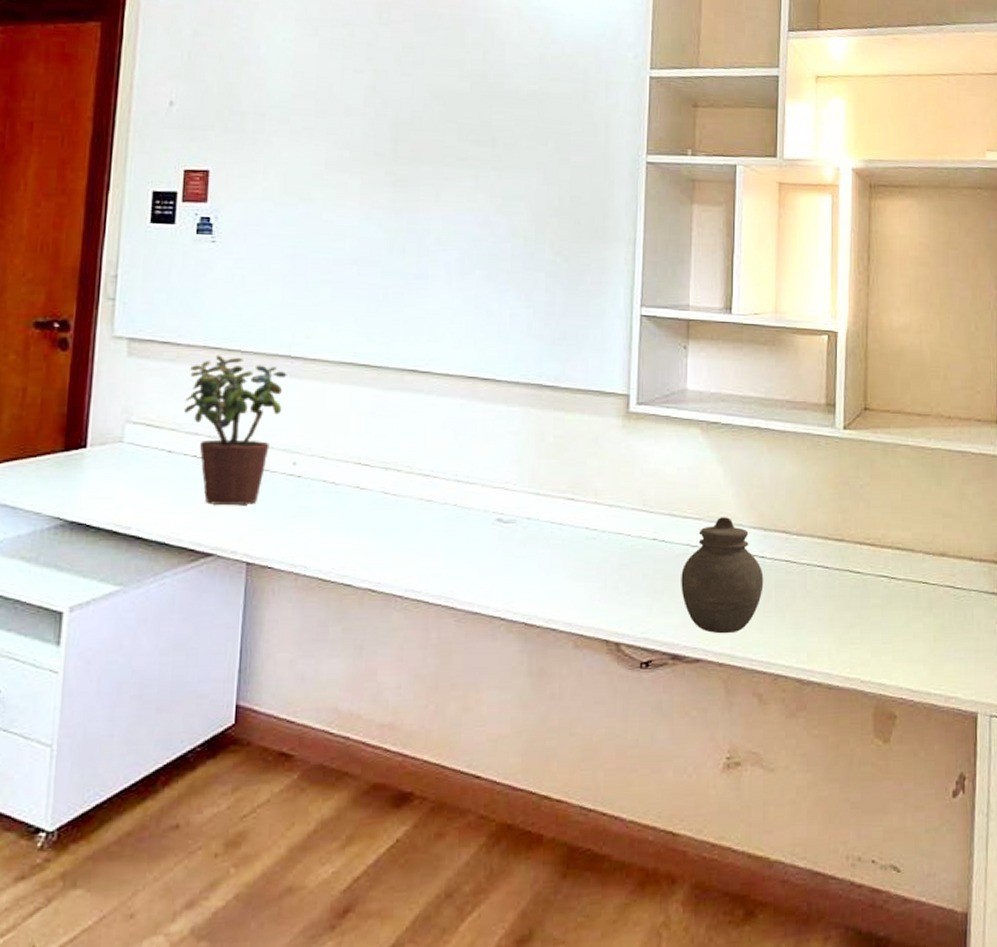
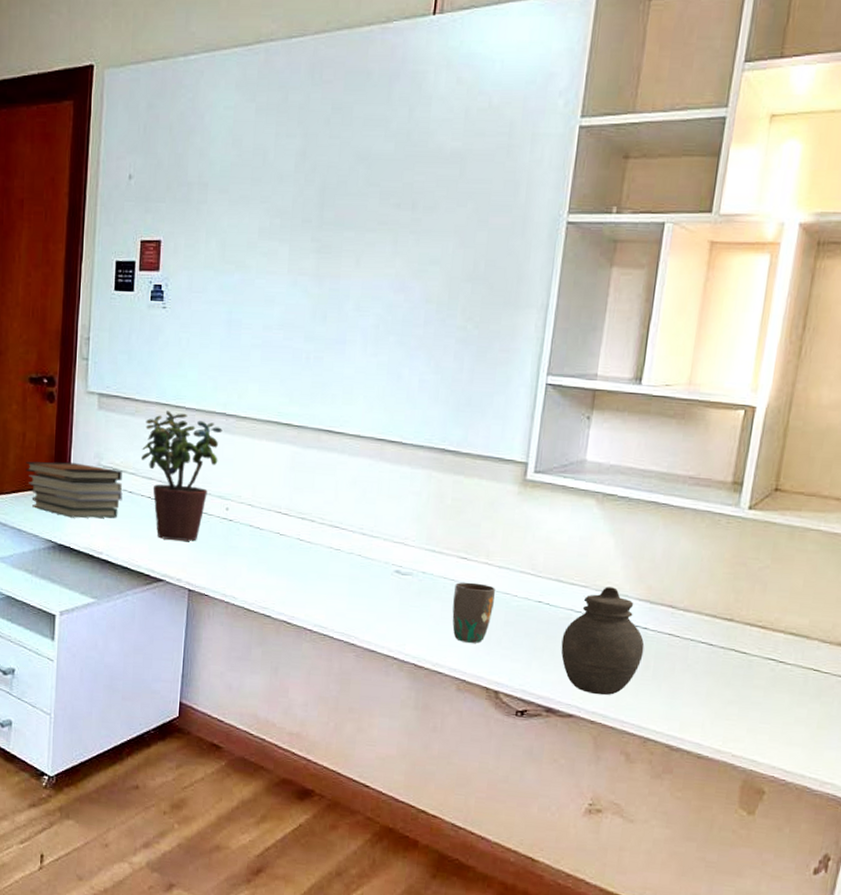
book stack: none [25,420,159,487] -> present [25,461,123,518]
mug: none [563,525,607,592] -> present [452,582,495,643]

